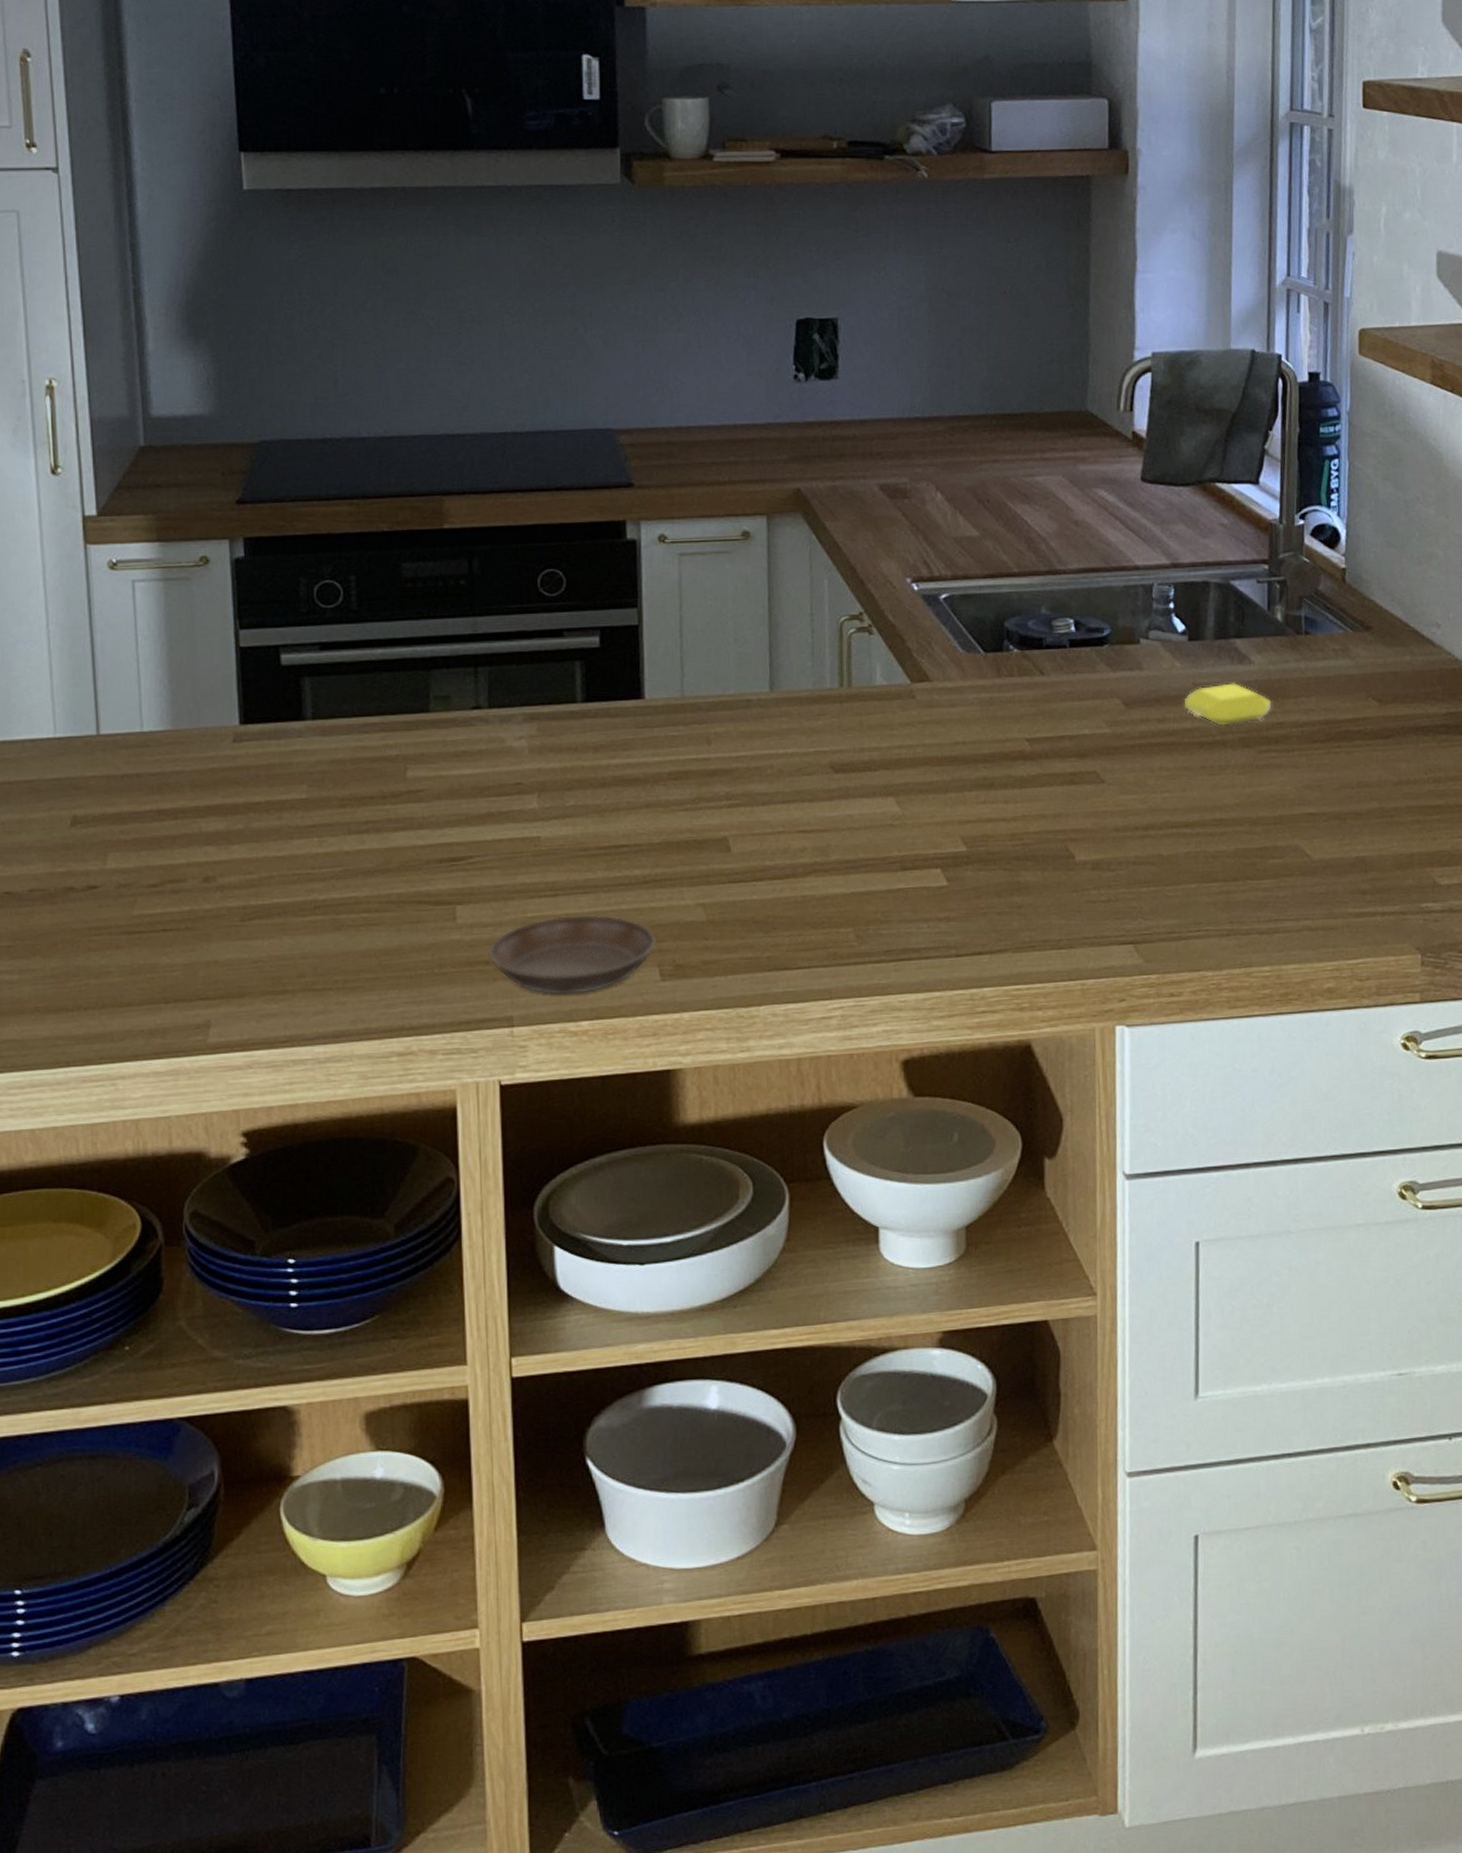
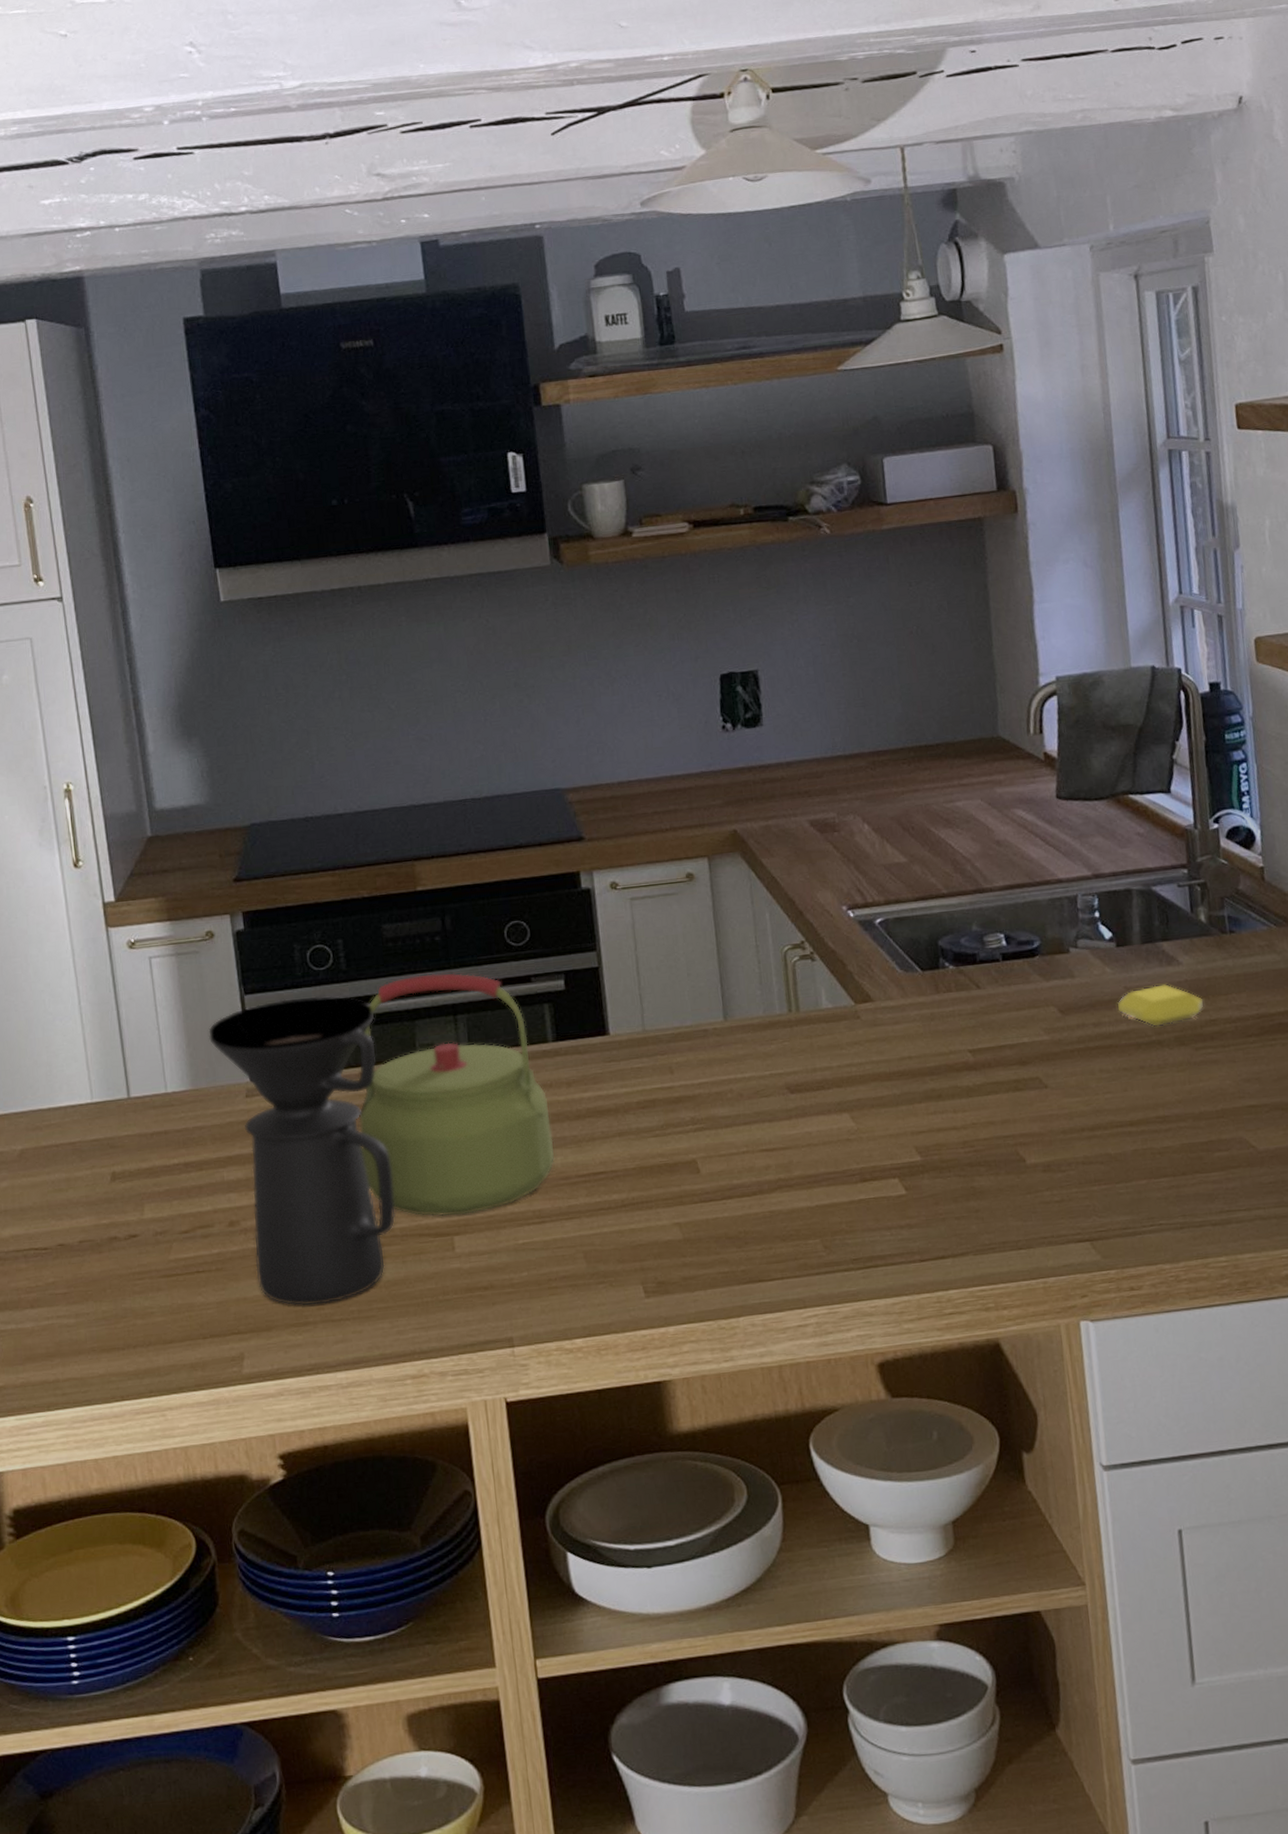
coffee maker: none [194,636,394,973] -> present [208,996,396,1306]
kettle: none [359,620,575,884] -> present [359,973,555,1217]
saucer: present [488,915,656,995] -> none [487,1238,638,1316]

